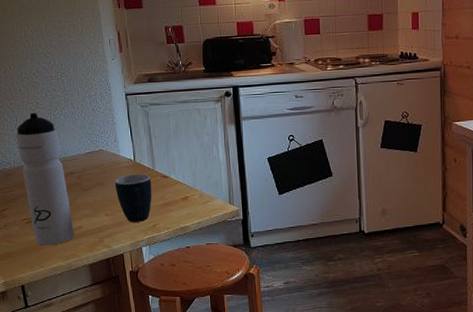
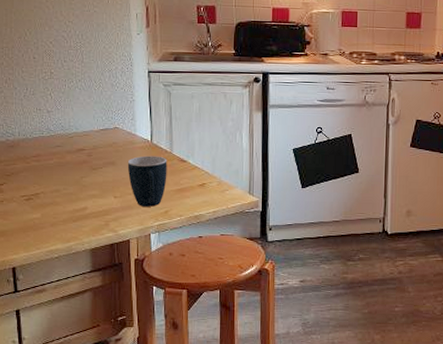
water bottle: present [15,112,75,246] -> none [24,82,78,226]

